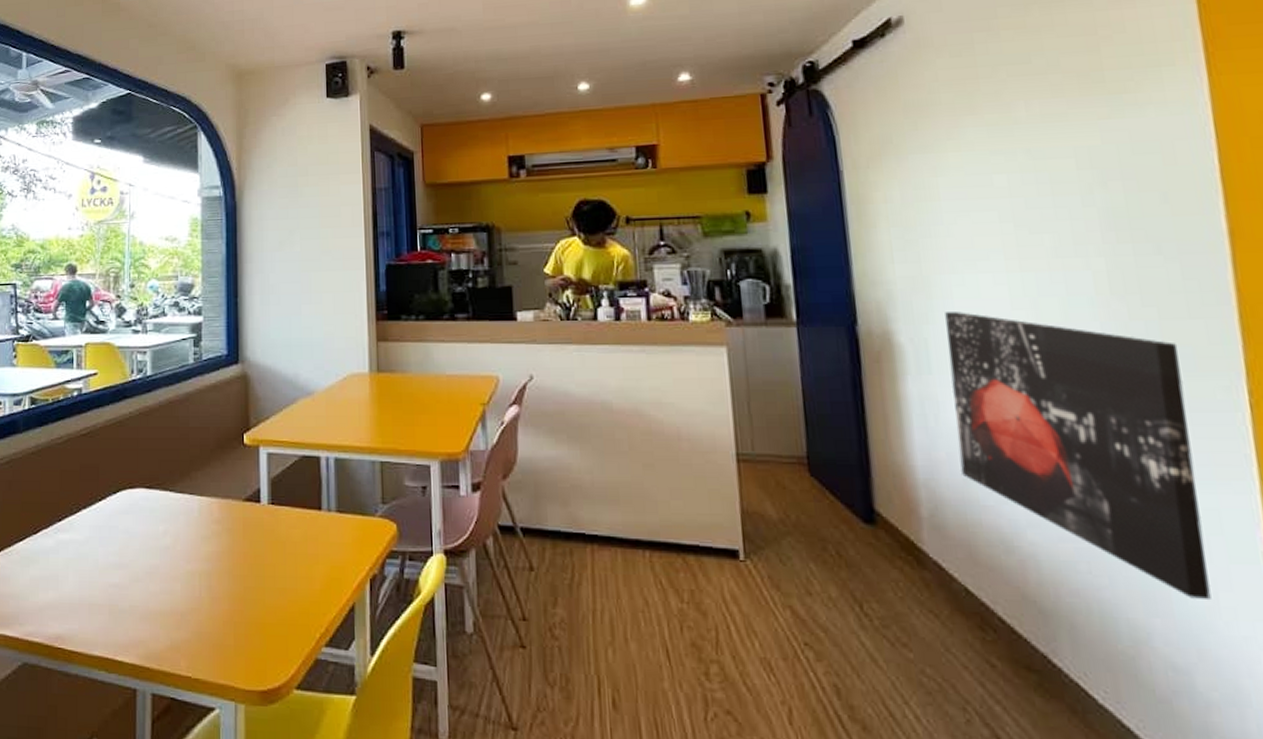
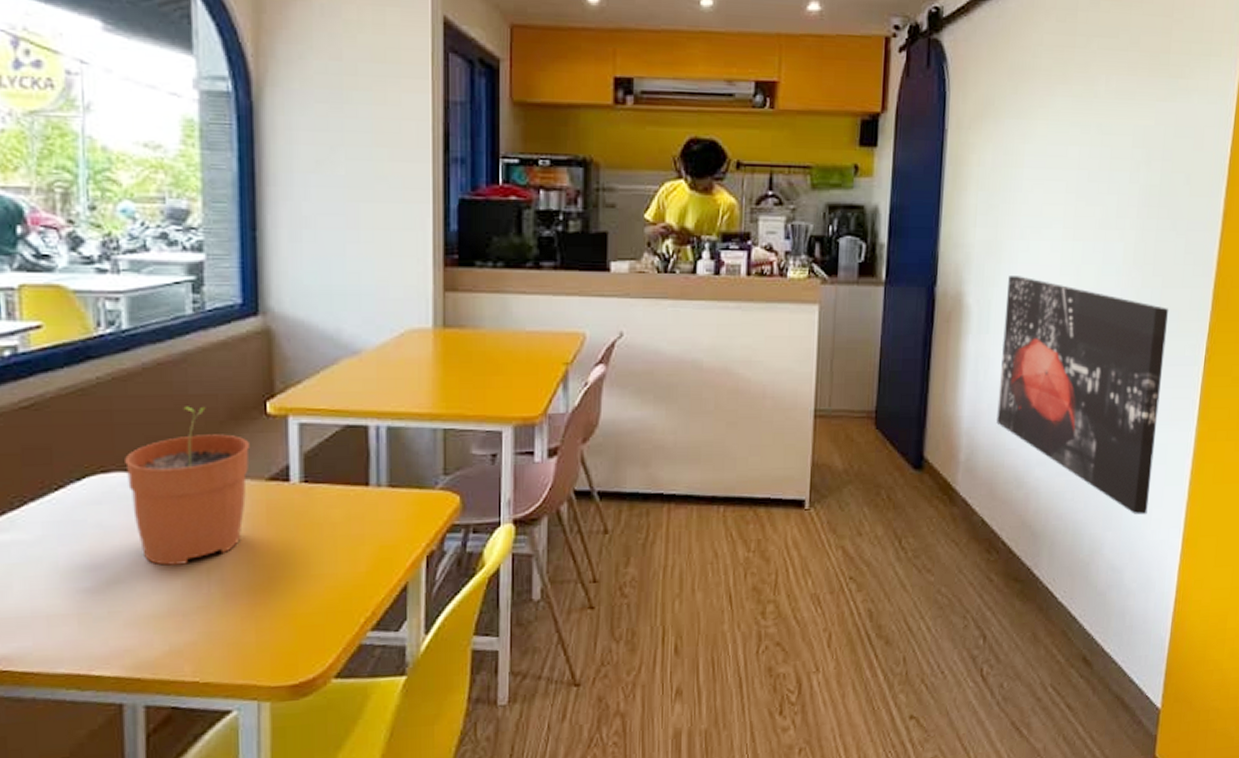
plant pot: none [145,436,231,570] -> present [125,406,250,566]

